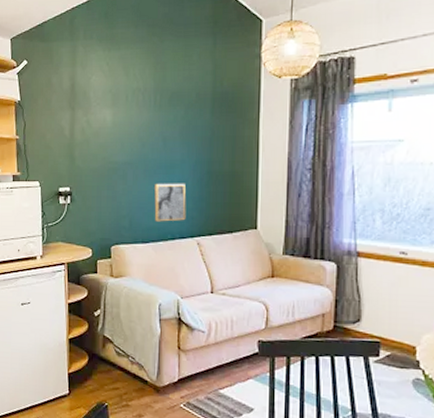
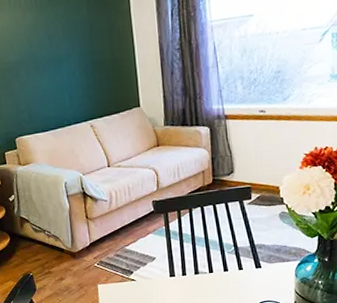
wall art: present [154,183,186,222] -> none [46,74,78,112]

